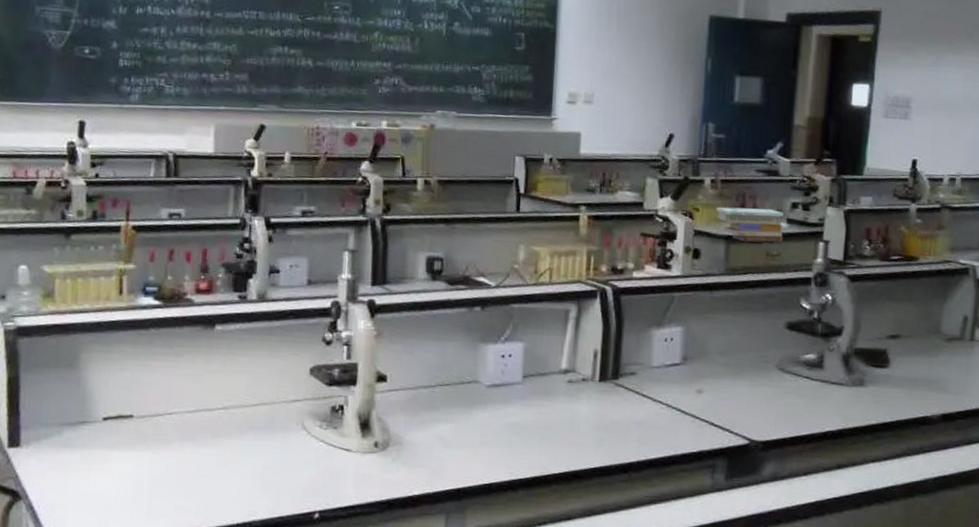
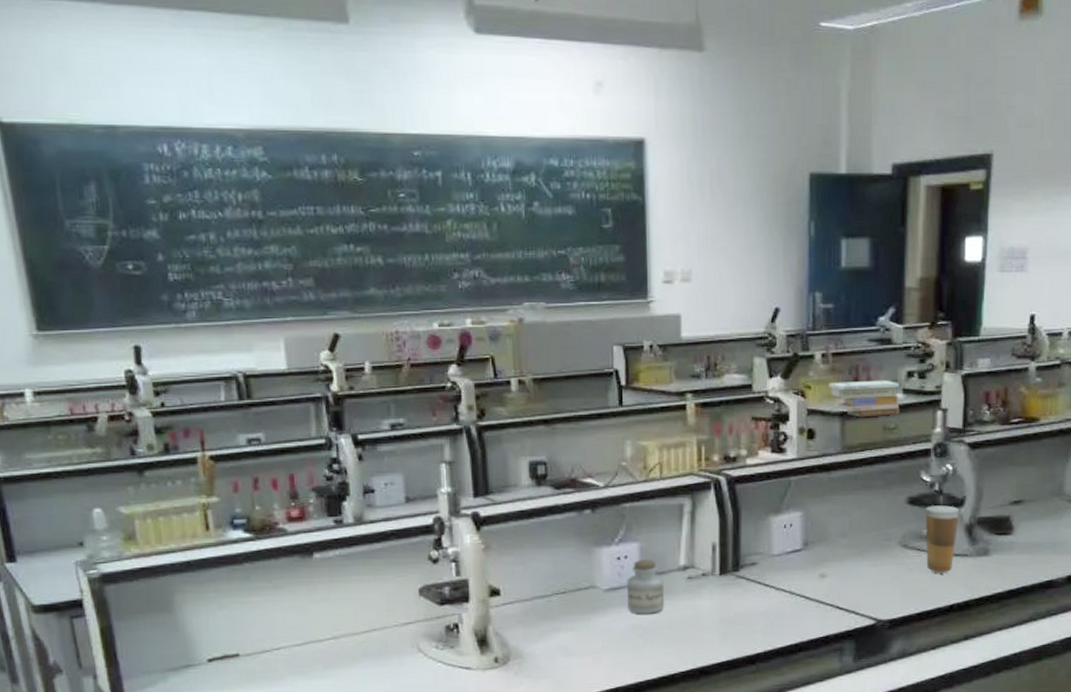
jar: none [507,359,545,413] -> present [626,558,665,614]
beverage cup: none [802,332,837,400] -> present [925,505,959,573]

